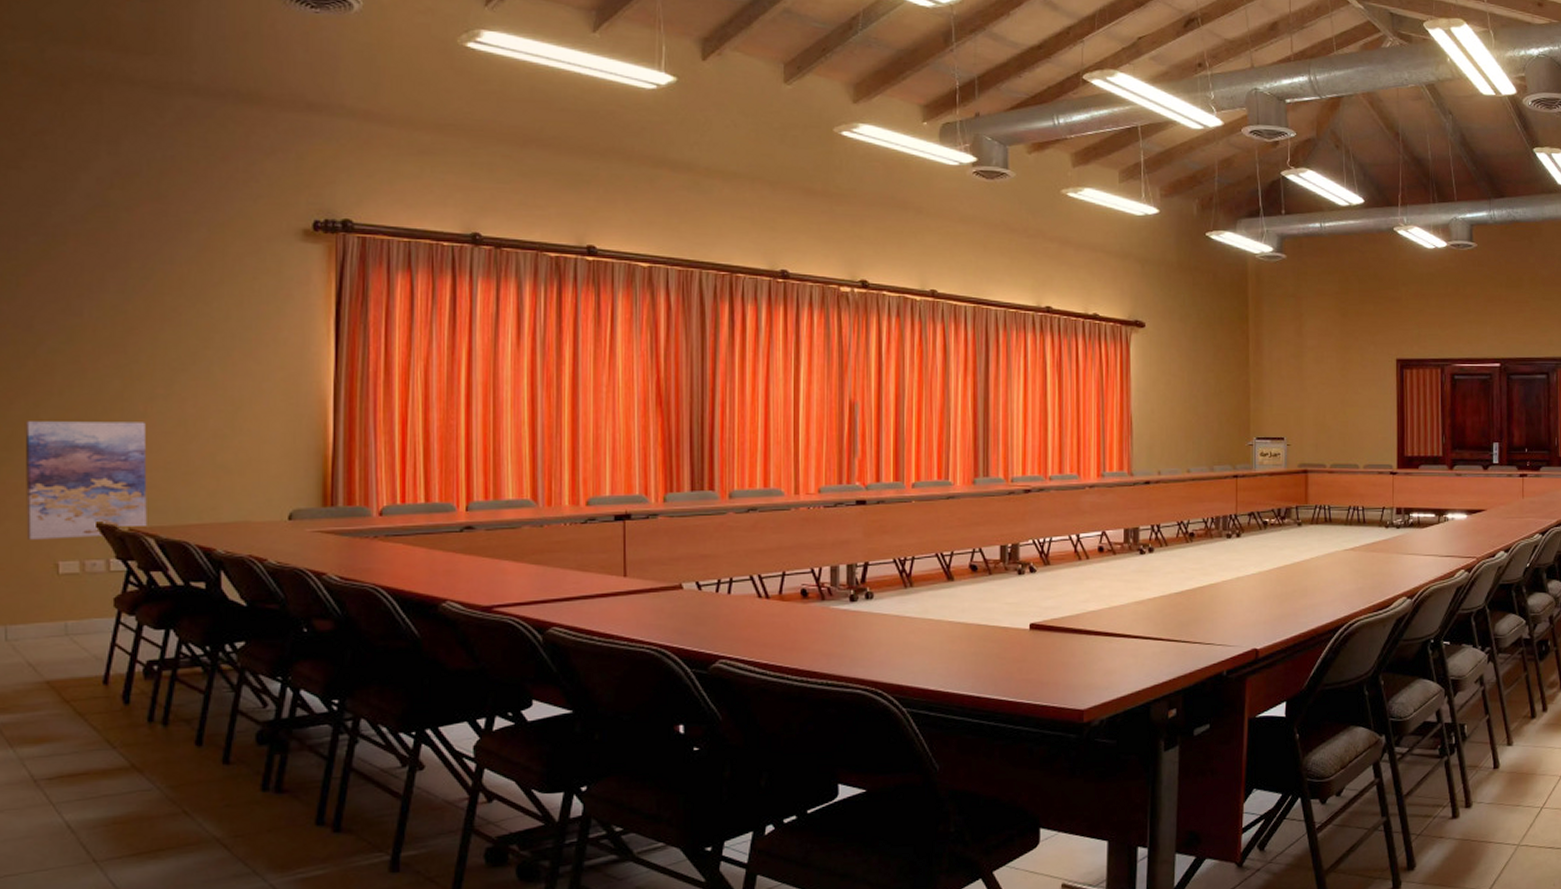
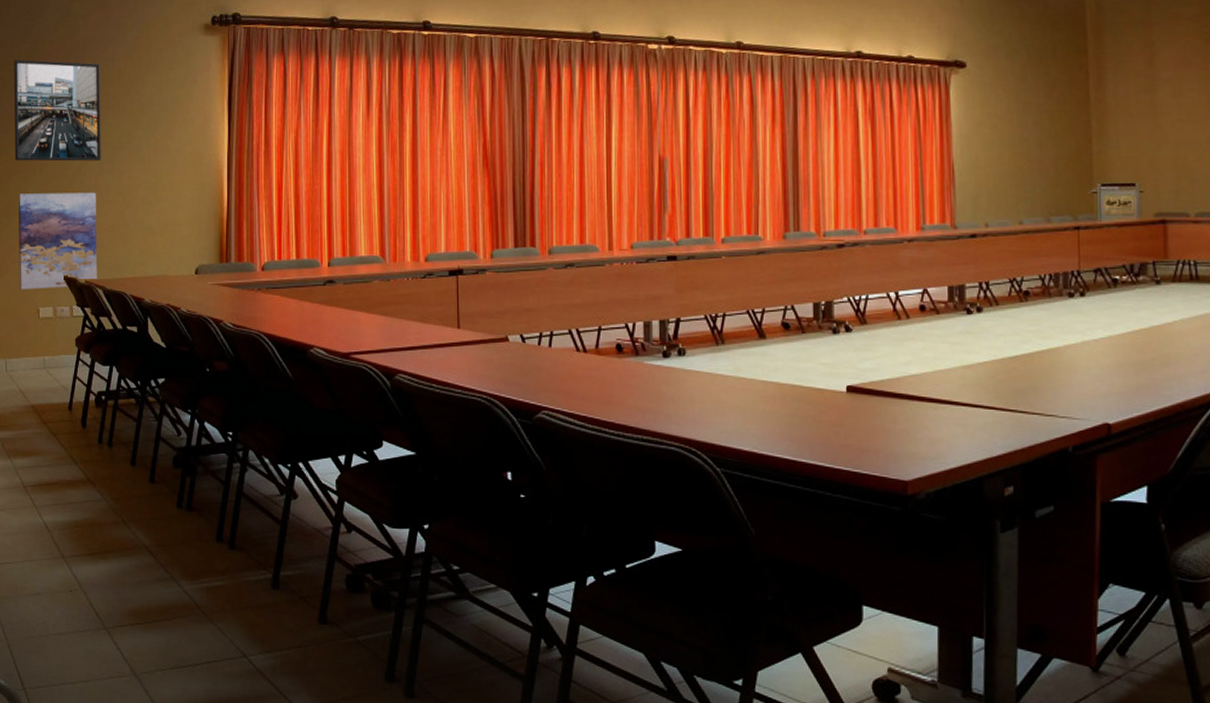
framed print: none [18,254,153,384] -> present [14,59,101,162]

